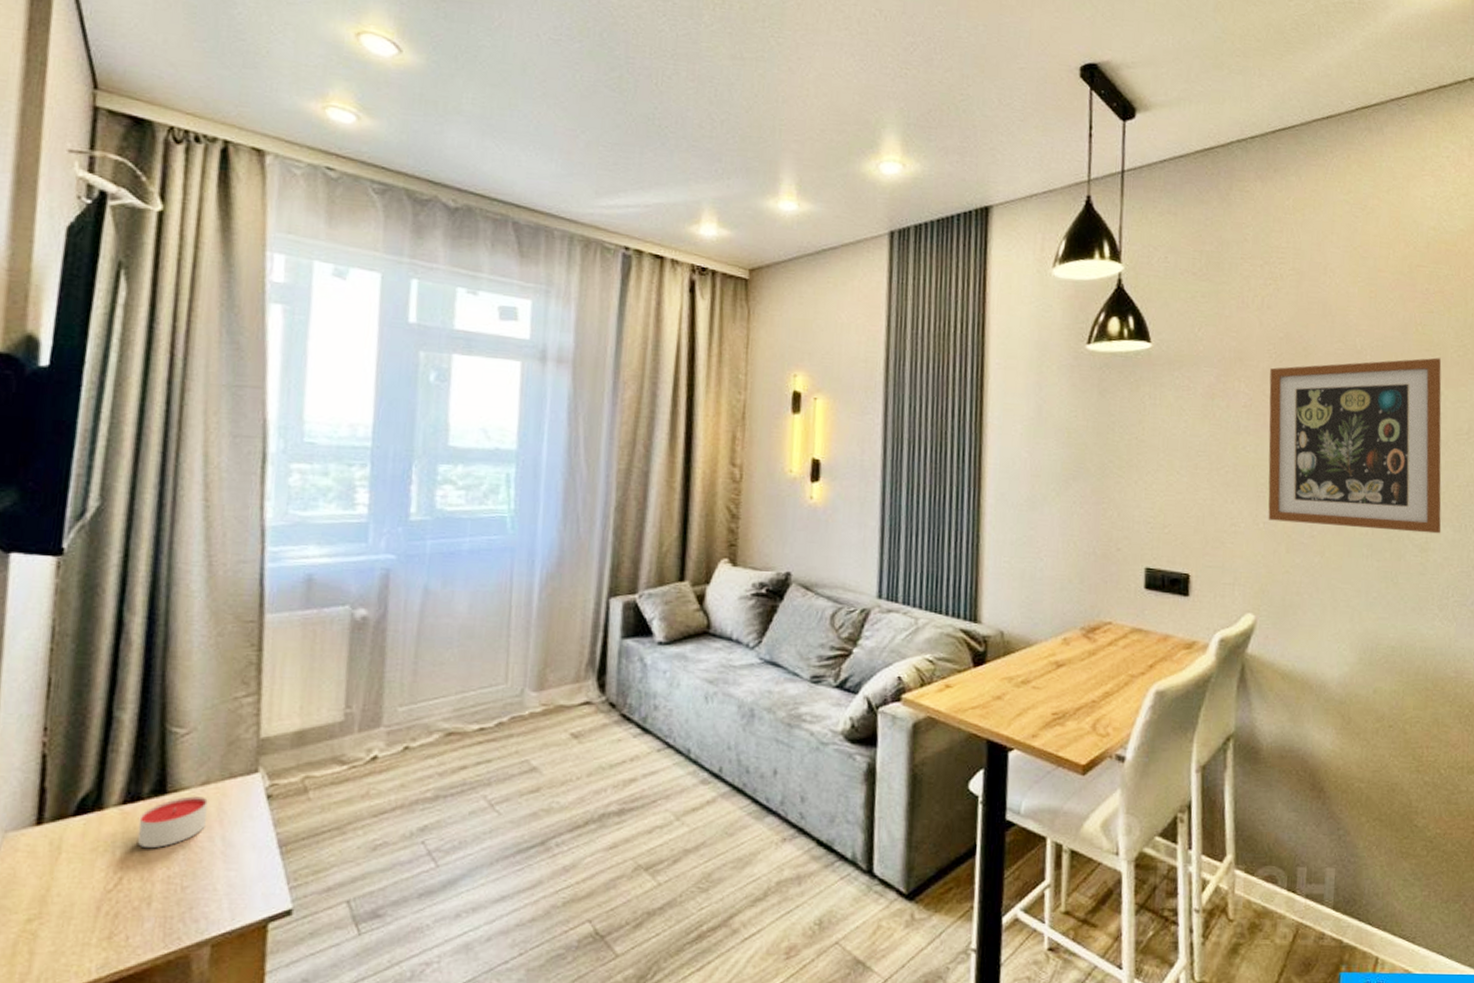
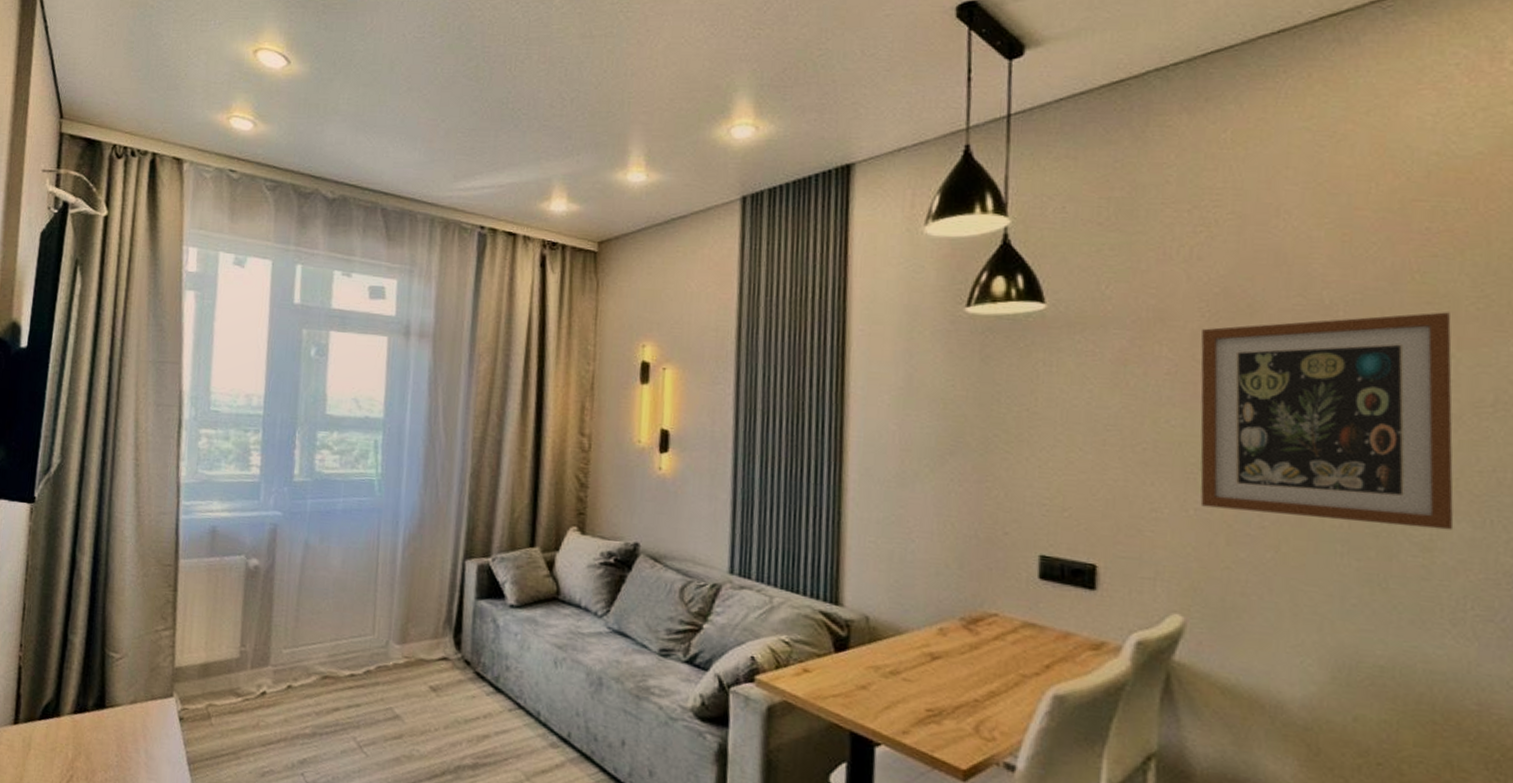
candle: present [137,796,208,849] -> none [84,712,135,754]

